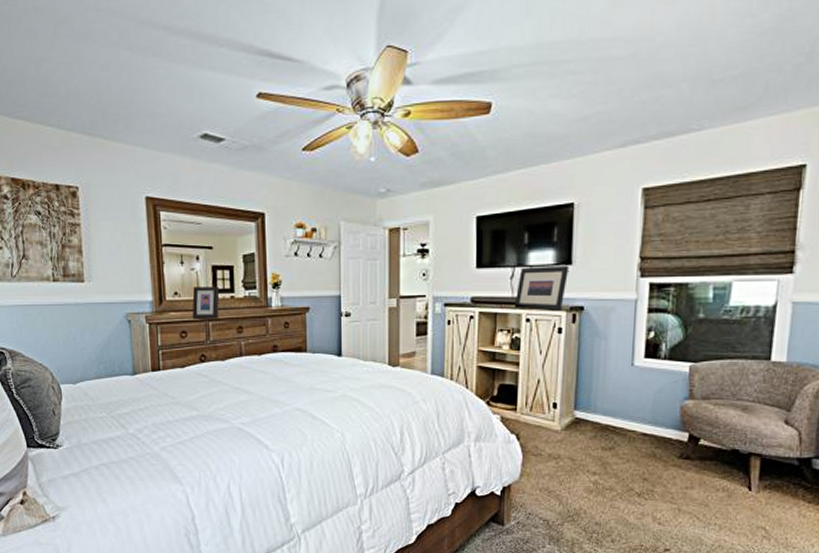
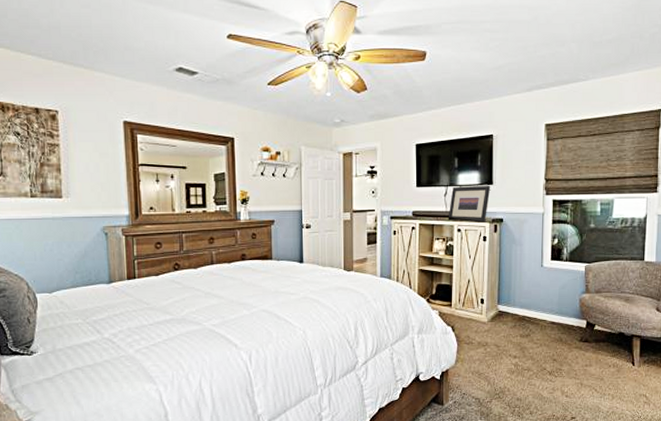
picture frame: present [192,286,220,319] -> none [166,202,193,231]

